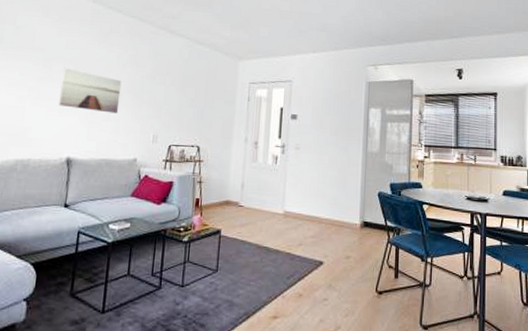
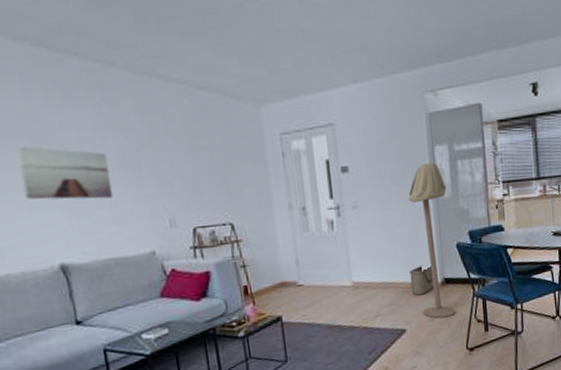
basket: none [333,207,354,233] -> present [409,266,435,295]
floor lamp: none [341,120,376,258] -> present [408,162,457,318]

